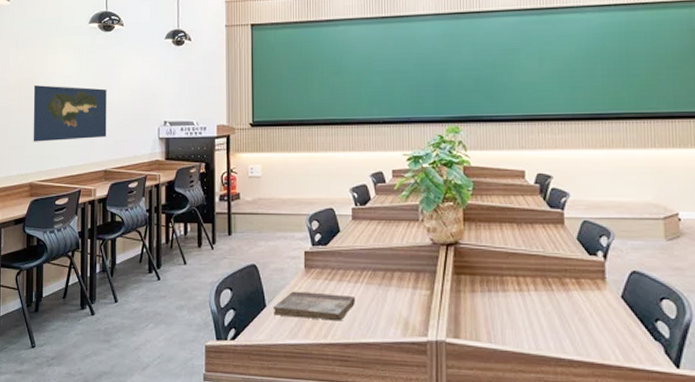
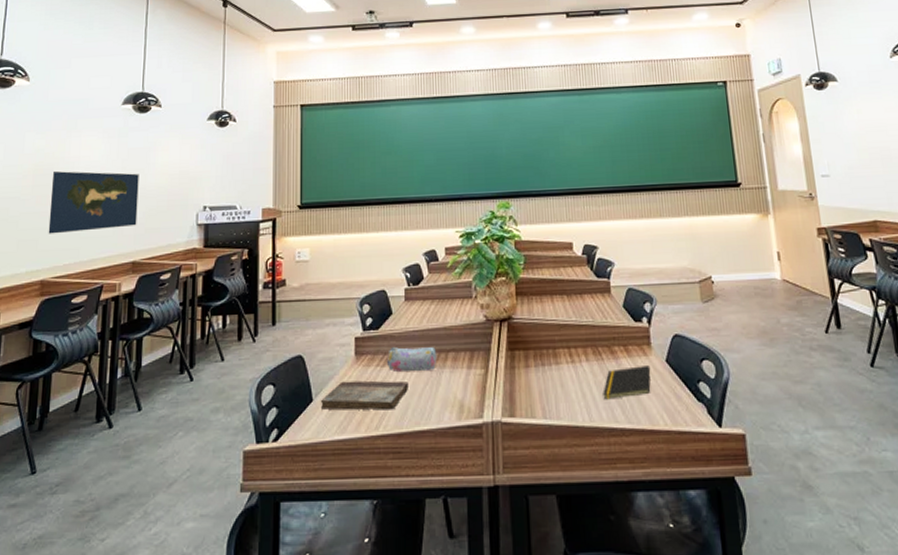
pencil case: none [334,263,383,287] -> present [386,347,437,372]
notepad: none [551,300,604,330] -> present [603,365,651,400]

